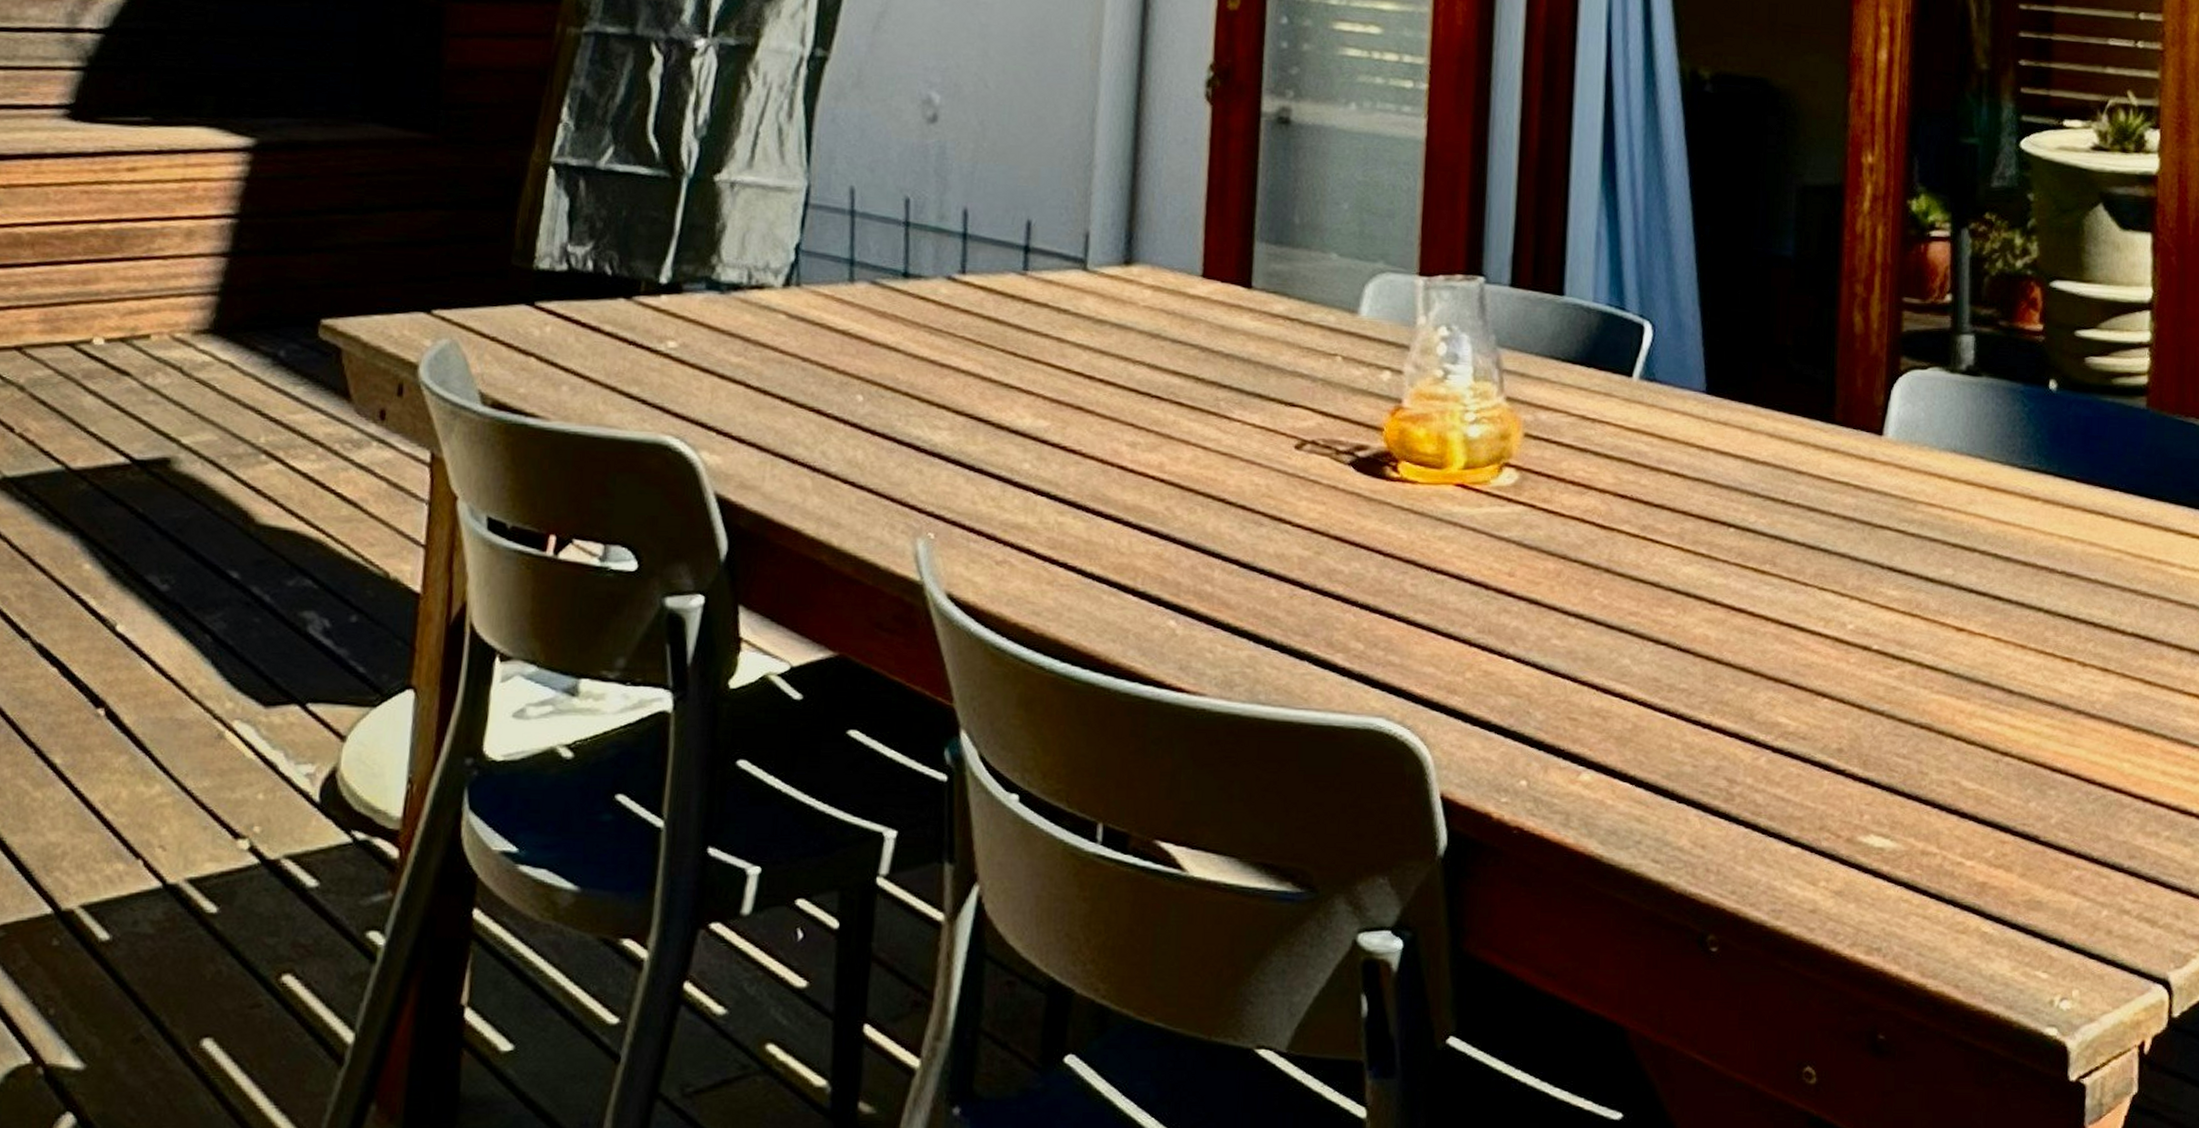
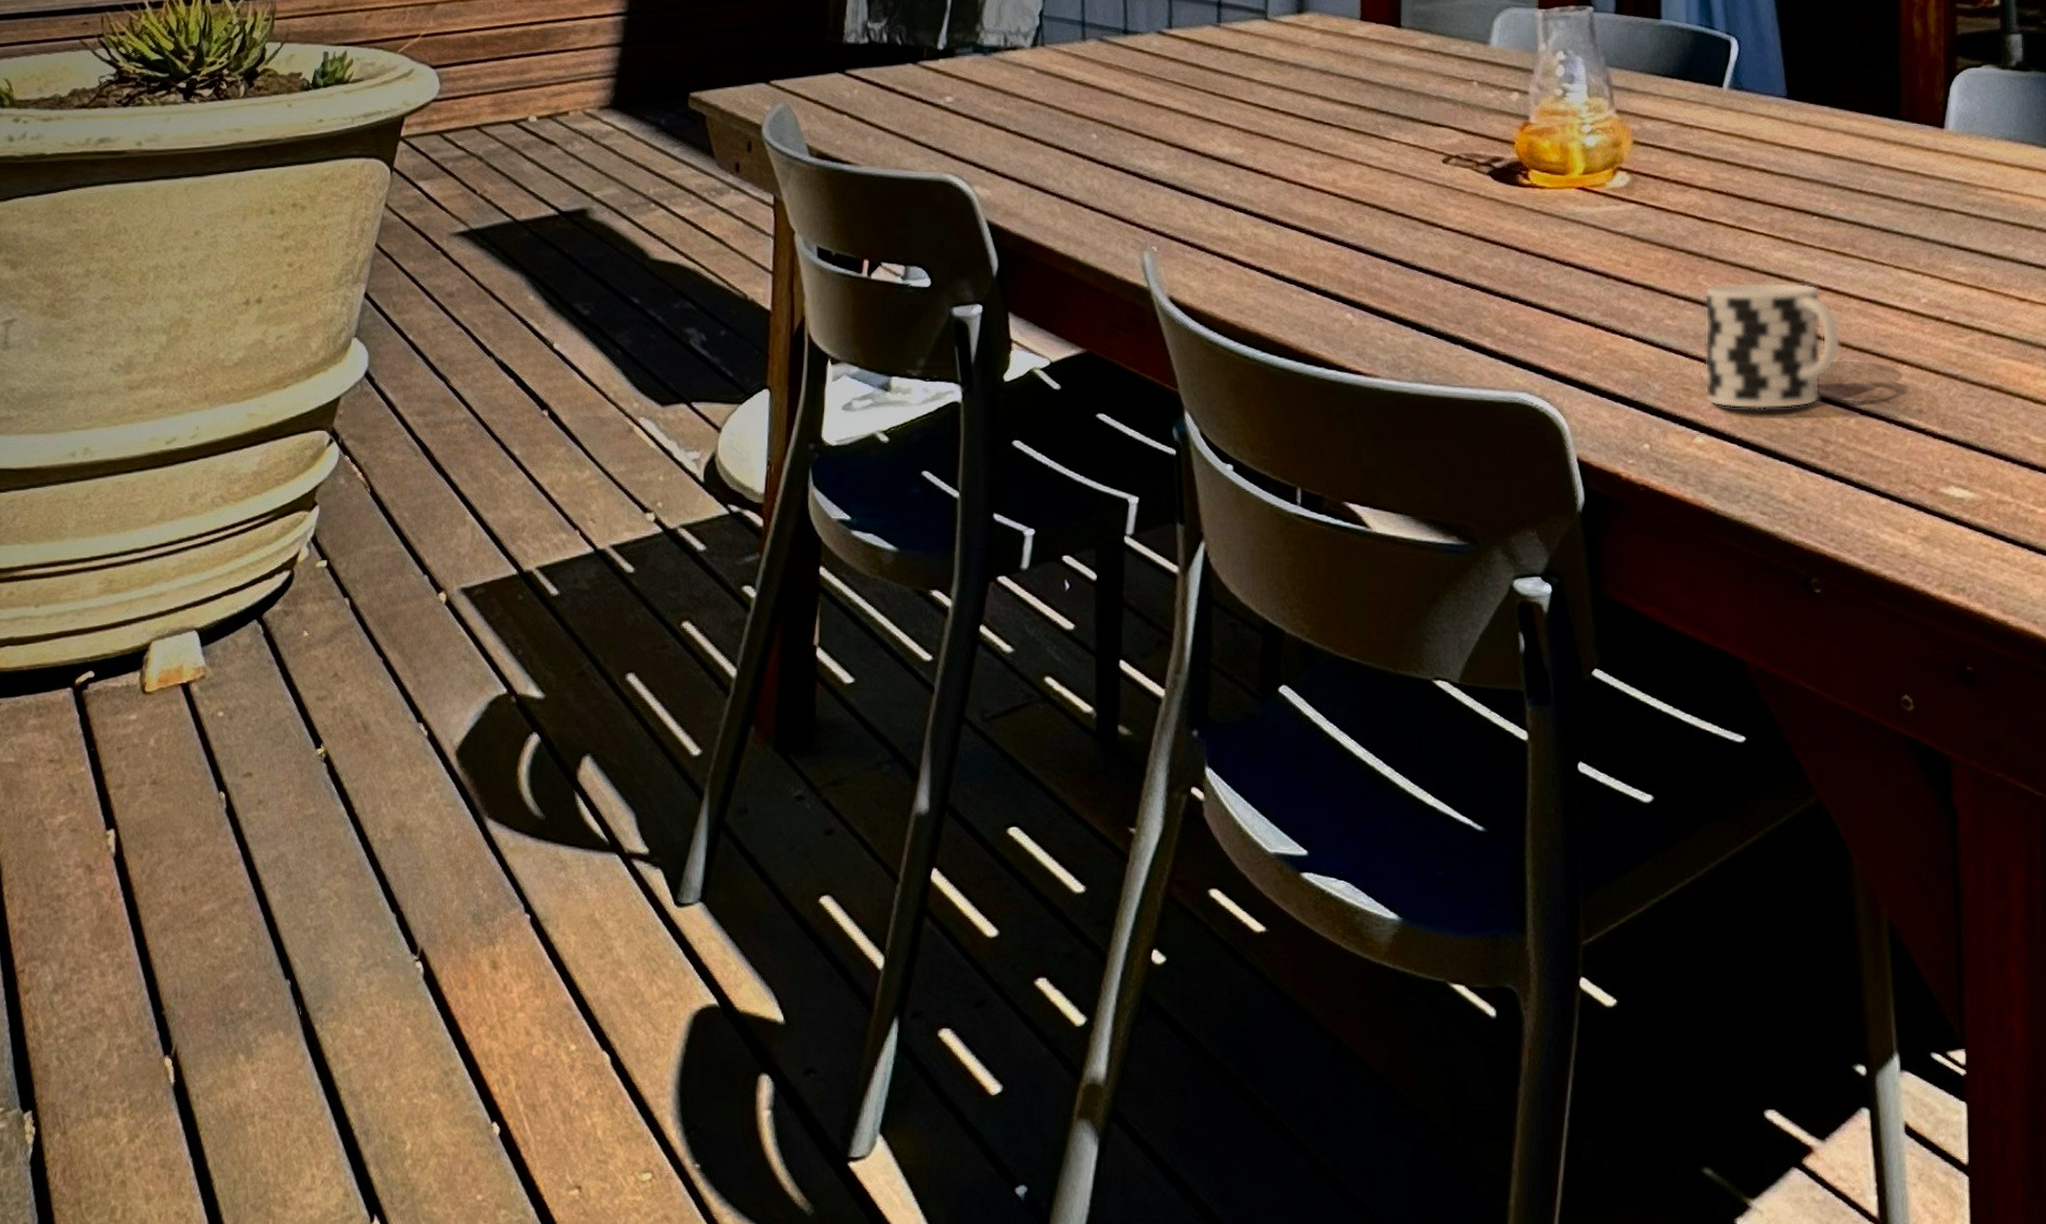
cup: none [1594,599,1754,745] -> present [1704,282,1841,410]

